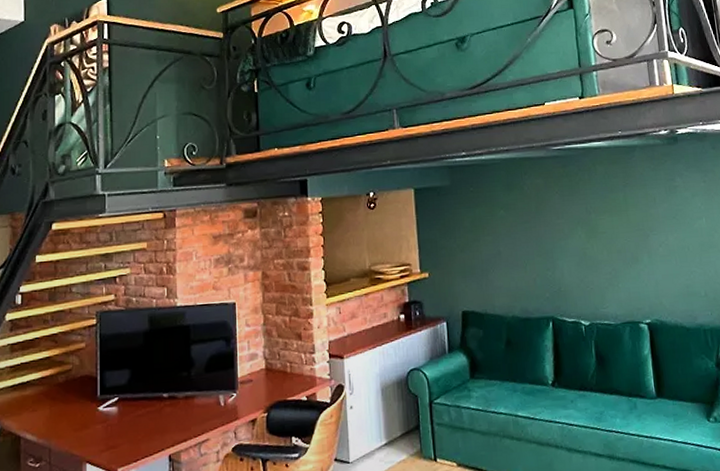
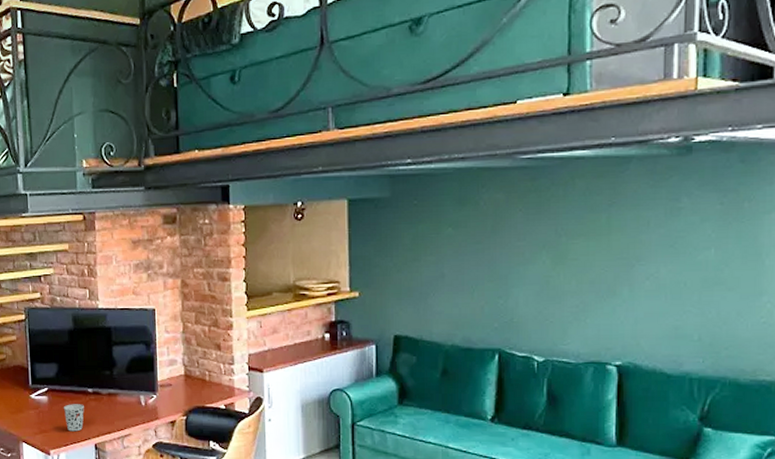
cup: none [134,411,158,444] -> present [63,404,84,432]

